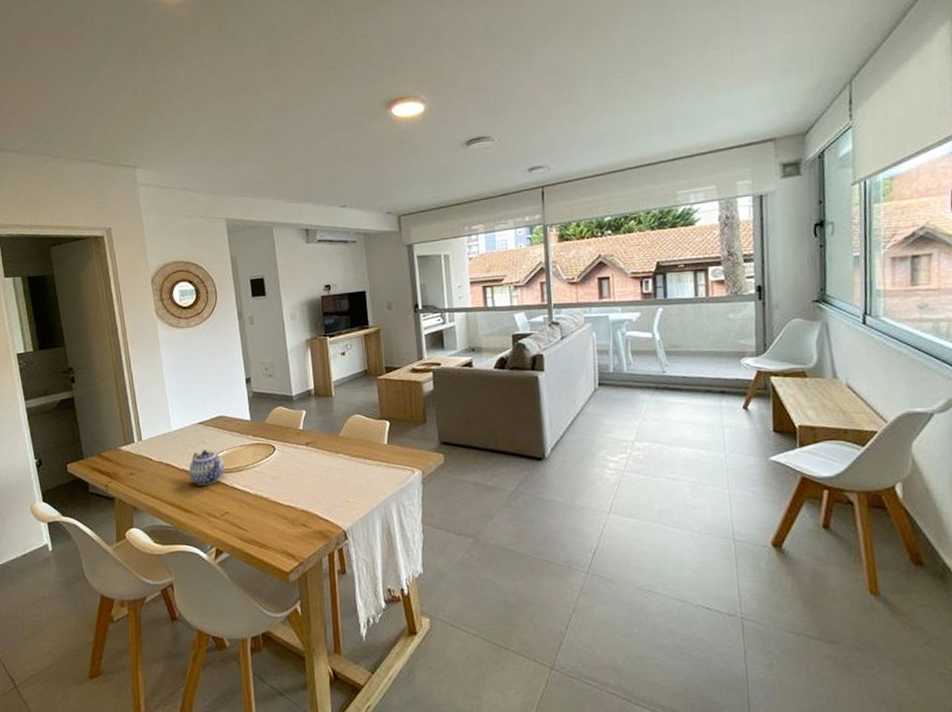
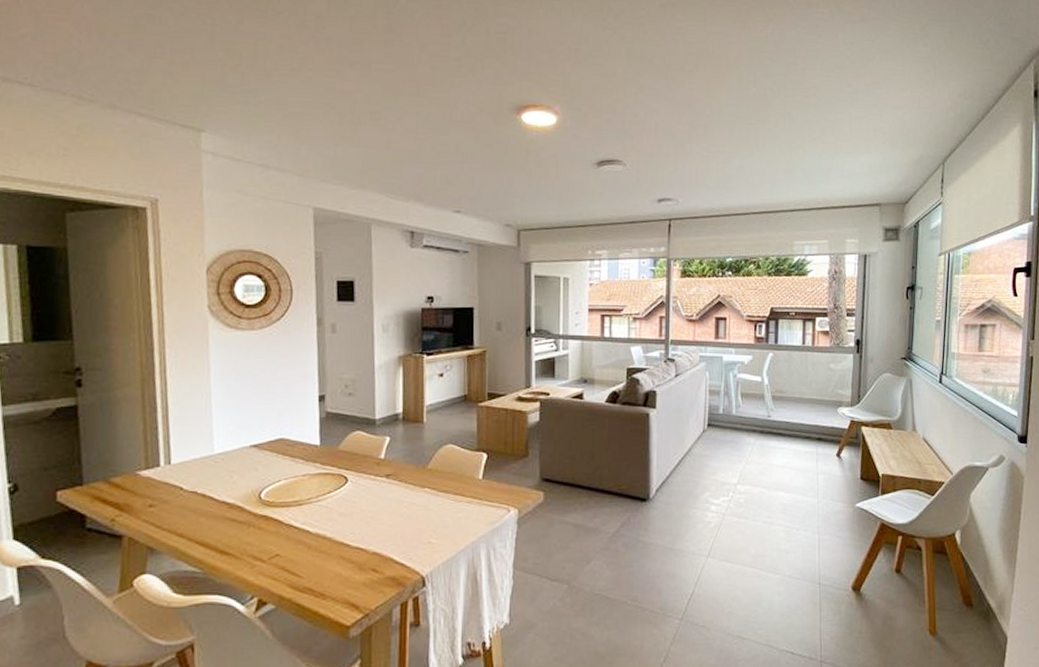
teapot: present [189,450,224,485] -> none [231,479,280,522]

